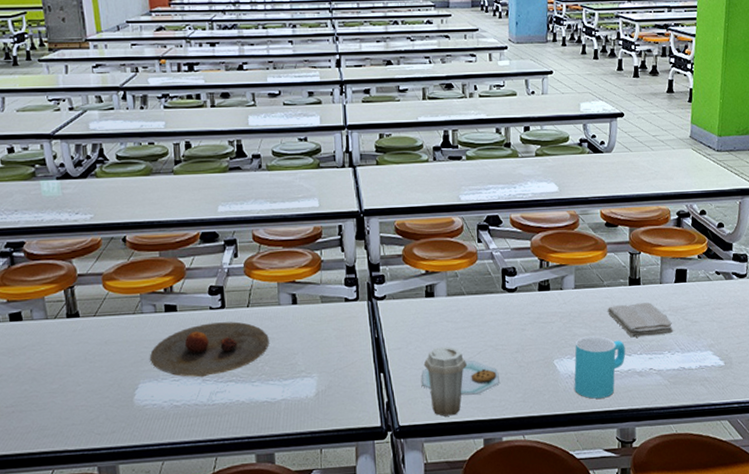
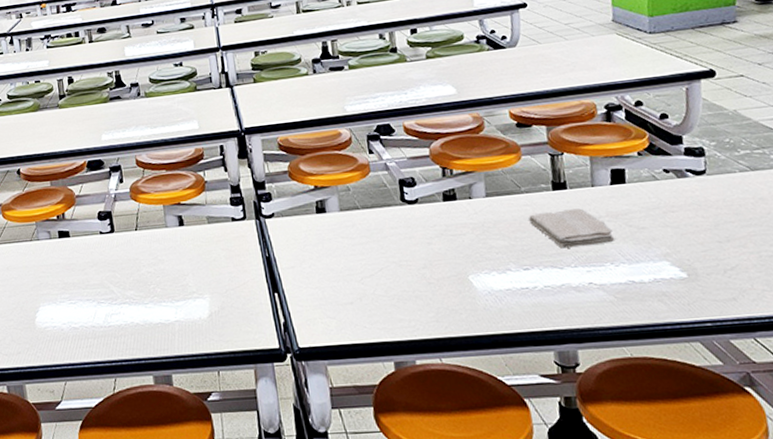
plate: present [150,321,269,378] -> none [48,245,159,300]
plate: present [421,347,500,417] -> none [318,264,407,338]
cup: present [574,335,626,399] -> none [492,247,557,318]

